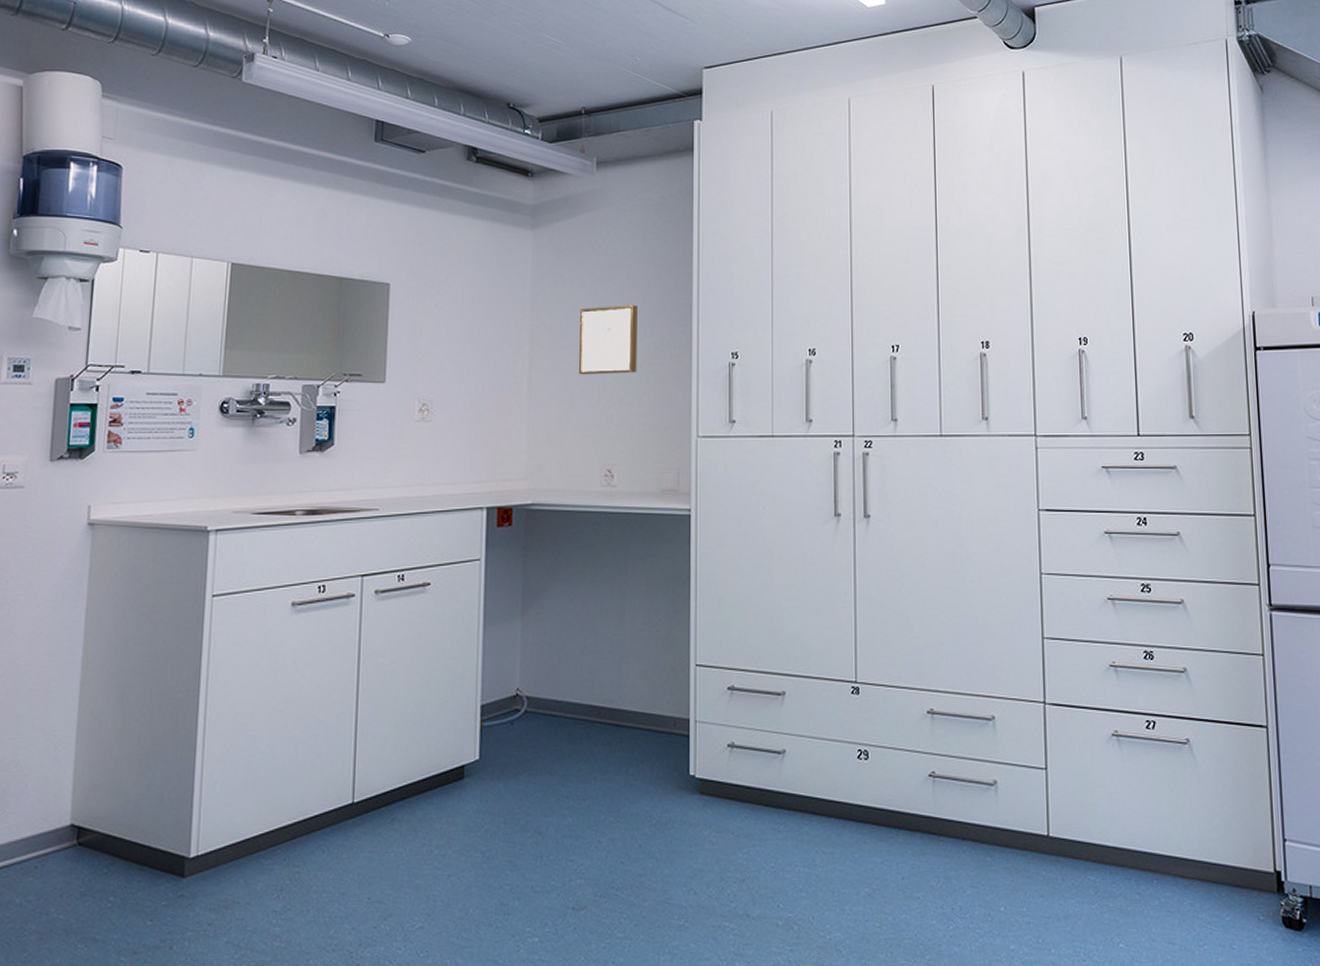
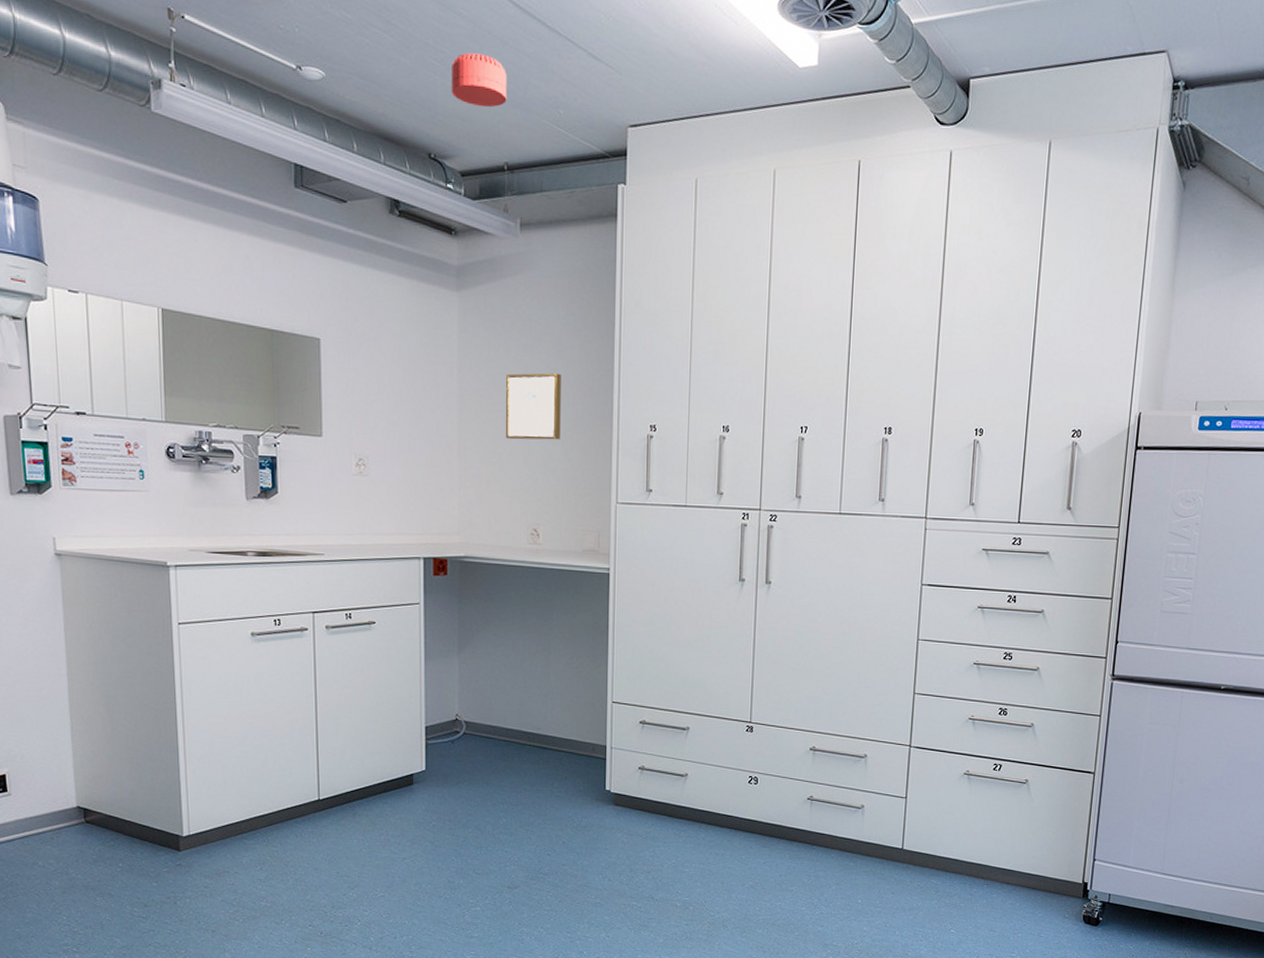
smoke detector: none [531,13,585,60] -> present [451,52,507,108]

